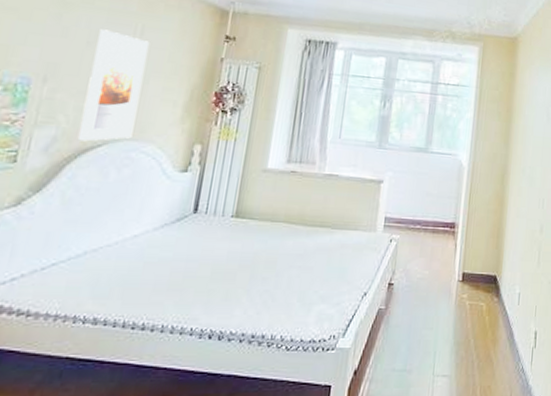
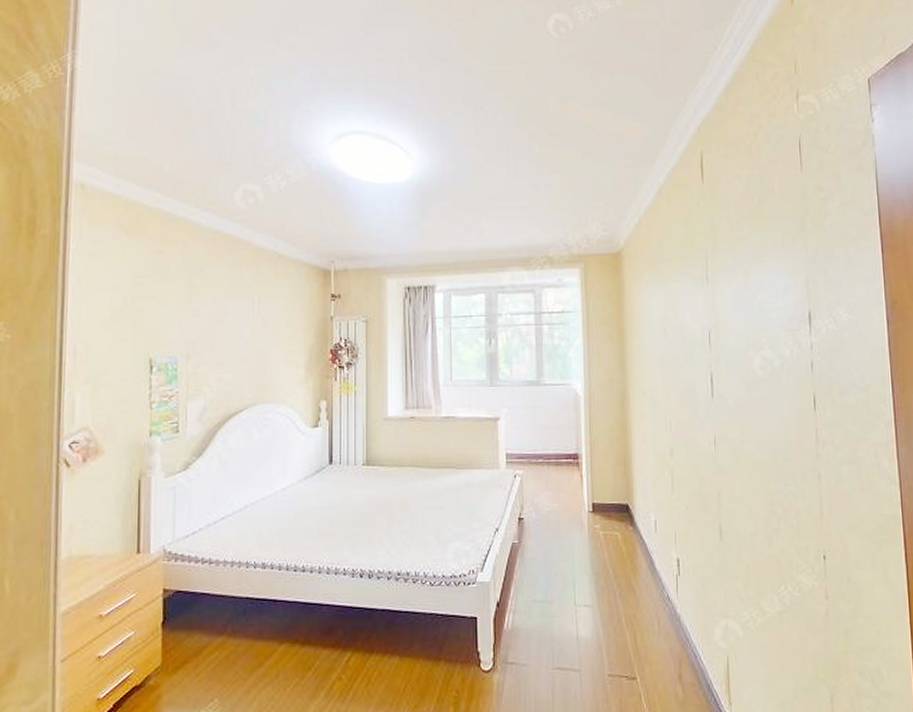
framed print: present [77,29,150,142] -> none [222,304,267,408]

